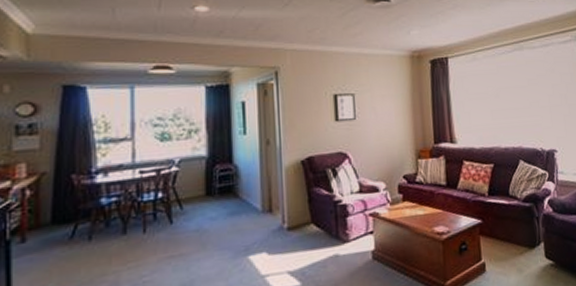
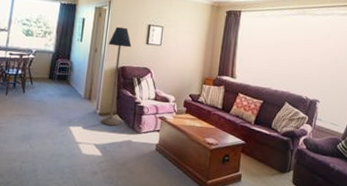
floor lamp: none [283,104,318,242] -> present [101,26,132,126]

